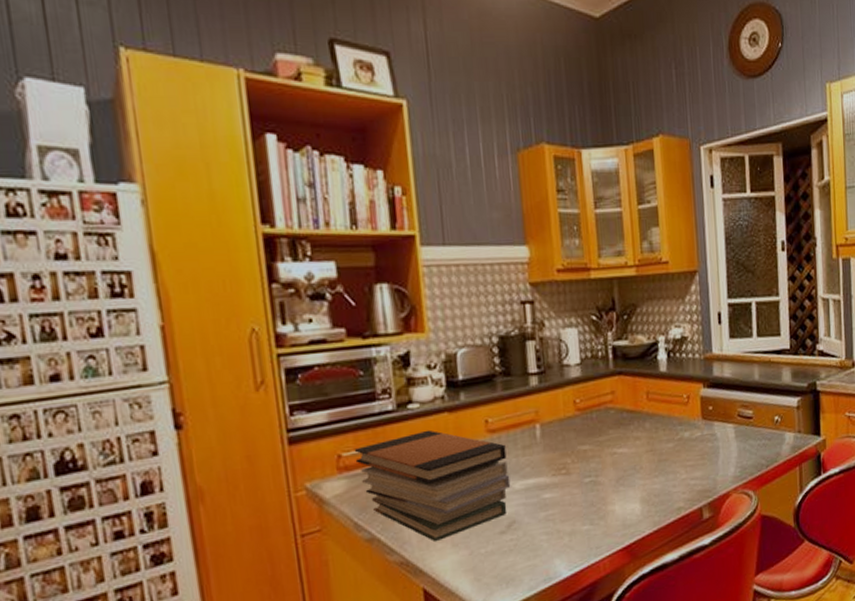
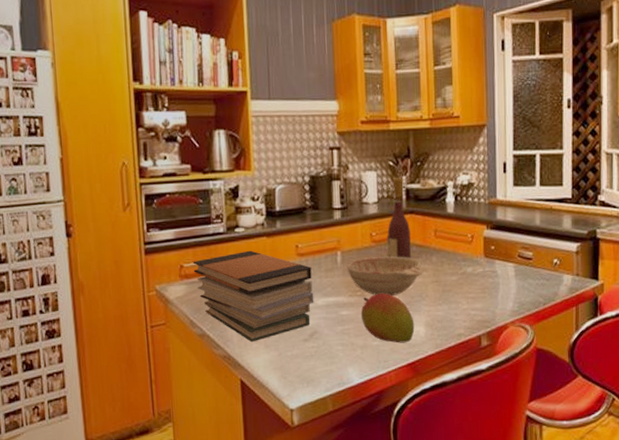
decorative bowl: none [547,425,635,472] -> present [346,256,422,296]
fruit: none [566,469,630,525] -> present [360,293,415,343]
wine bottle: none [592,334,622,427] -> present [386,178,411,259]

